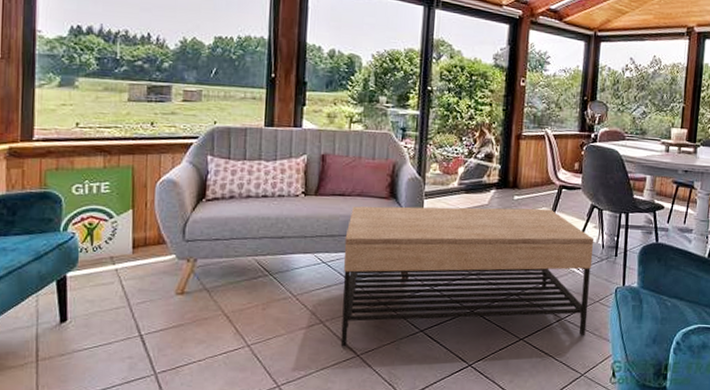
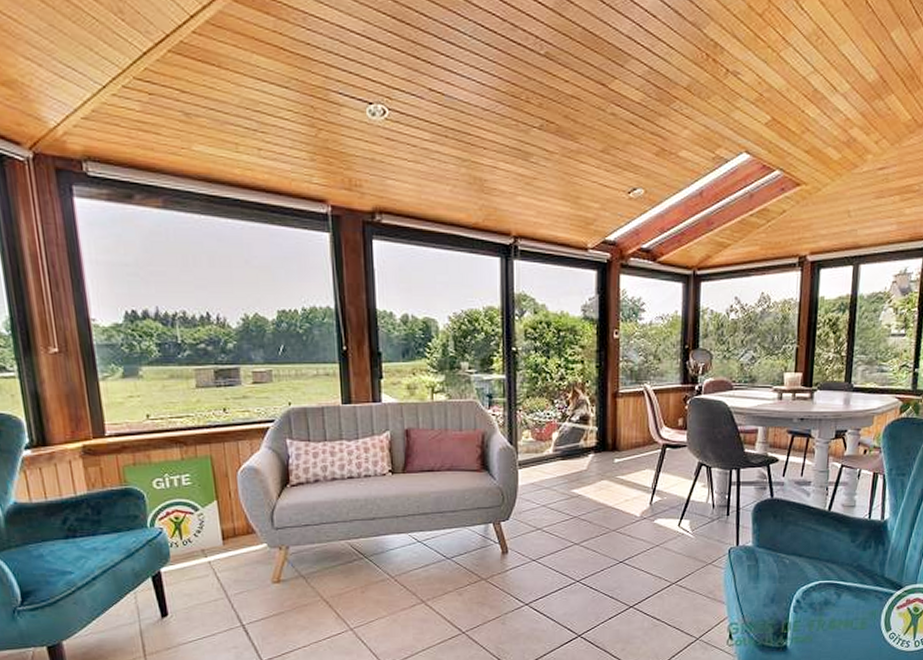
coffee table: present [340,206,594,347] -> none [438,470,704,625]

